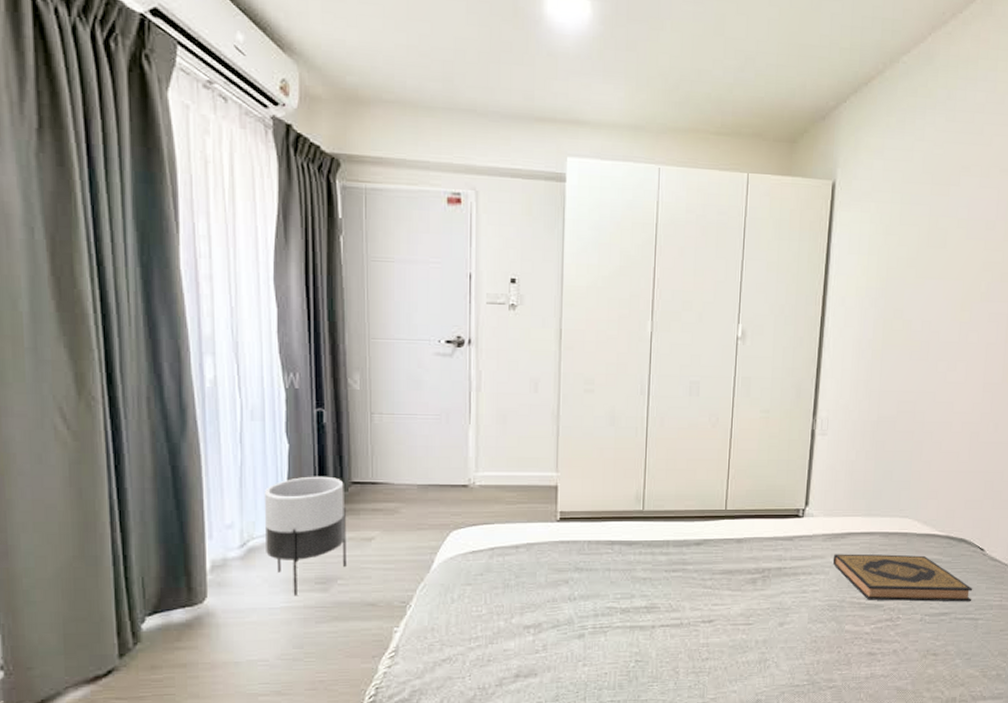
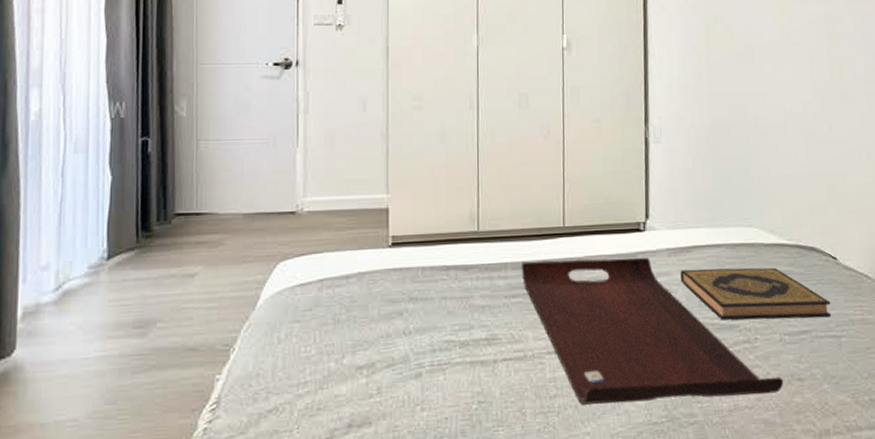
planter: present [265,476,346,595] -> none [82,208,168,342]
serving tray: none [682,540,920,668] -> present [521,257,784,405]

